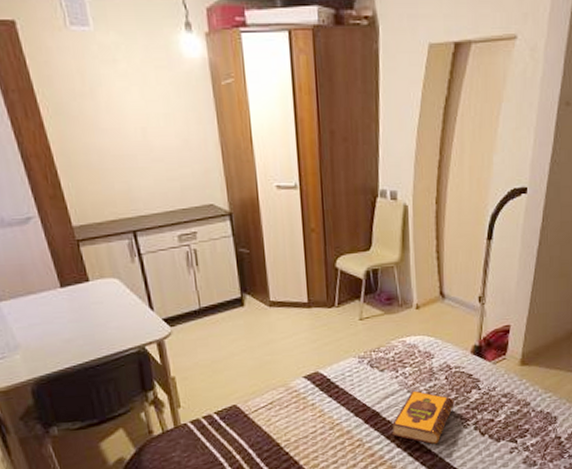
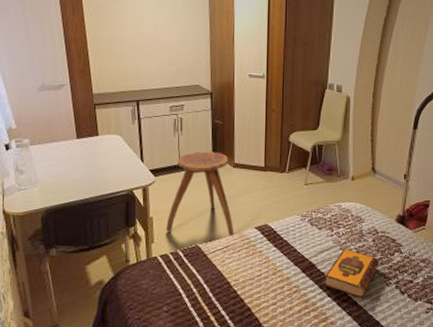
stool: none [193,289,279,393] -> present [166,151,234,236]

